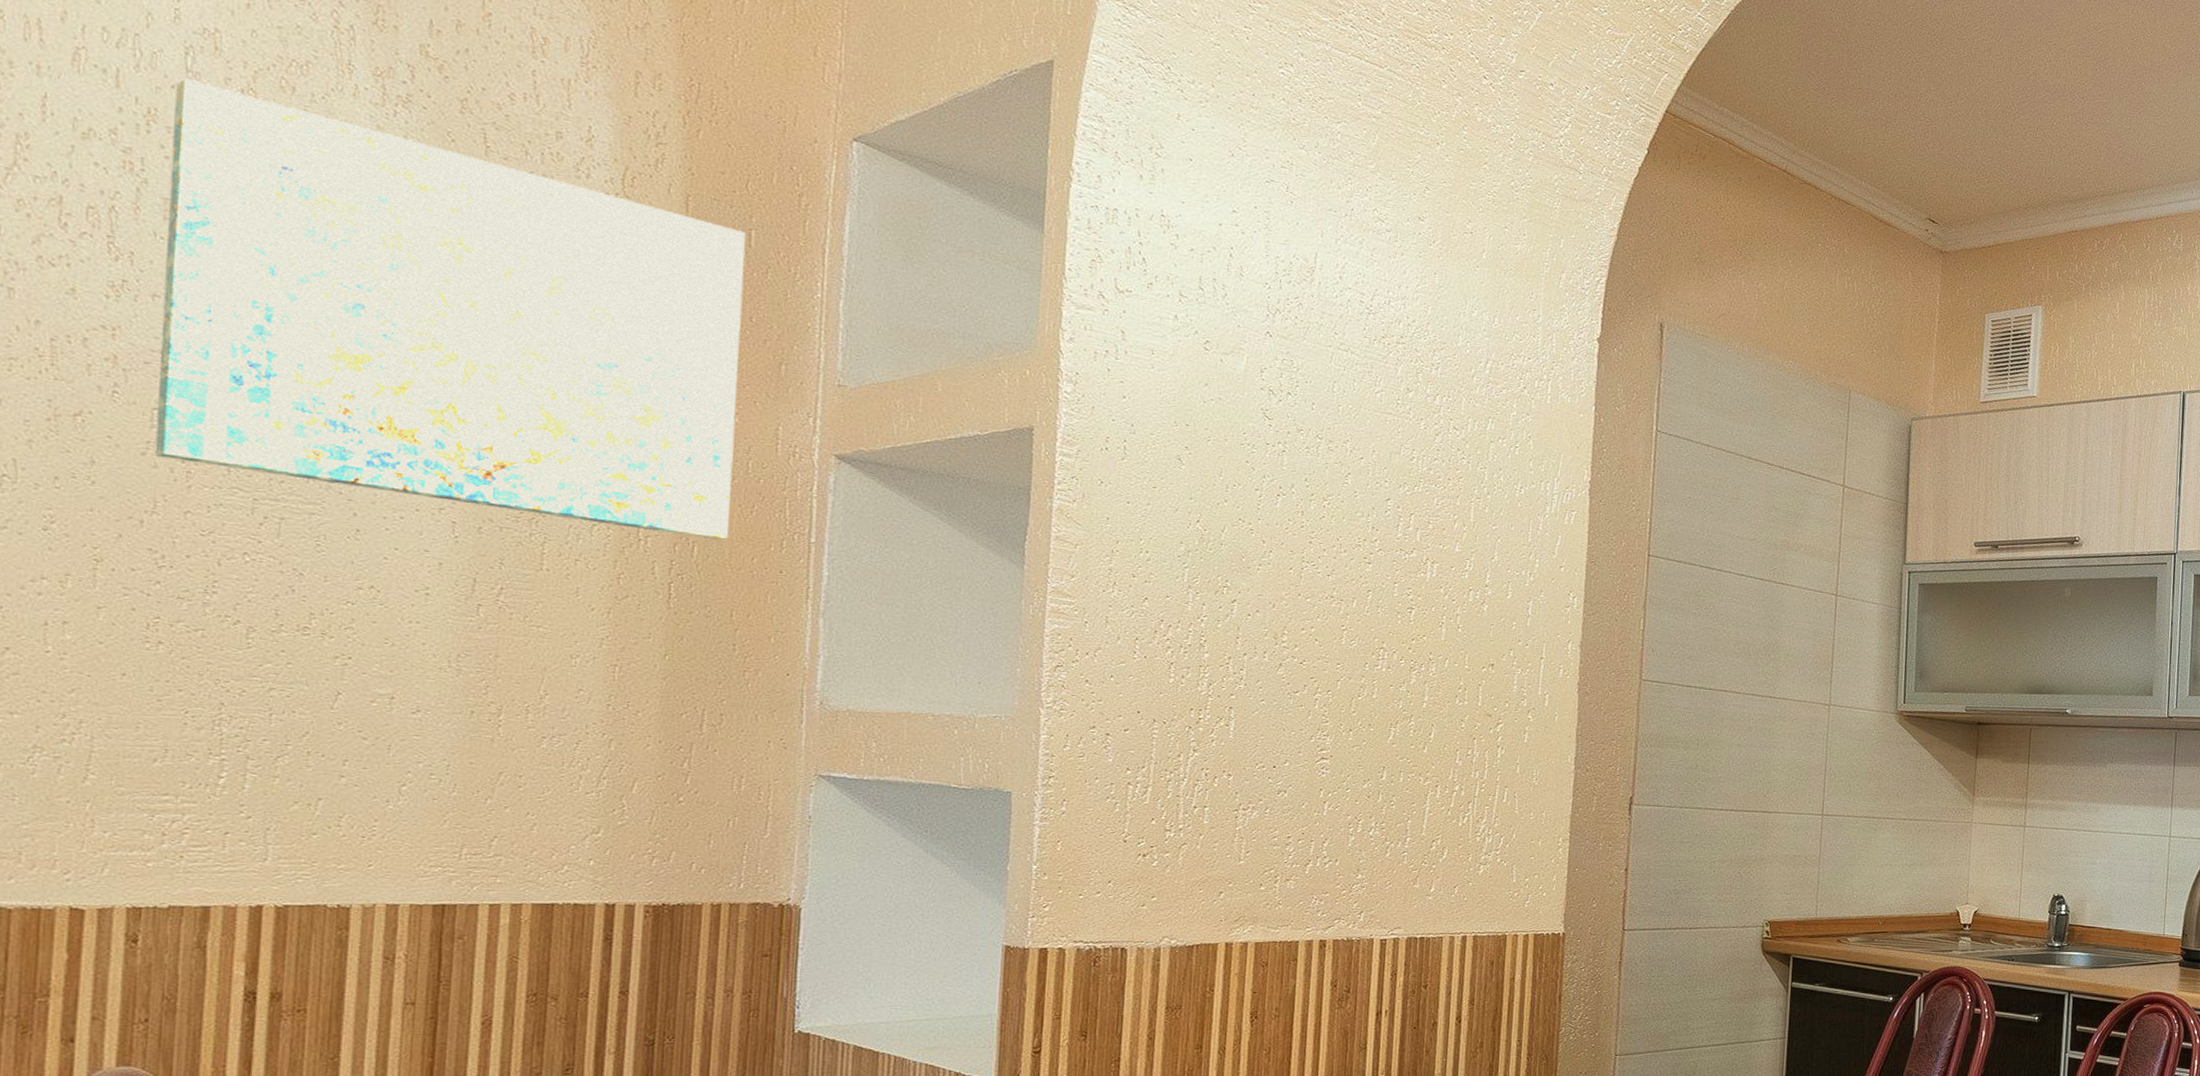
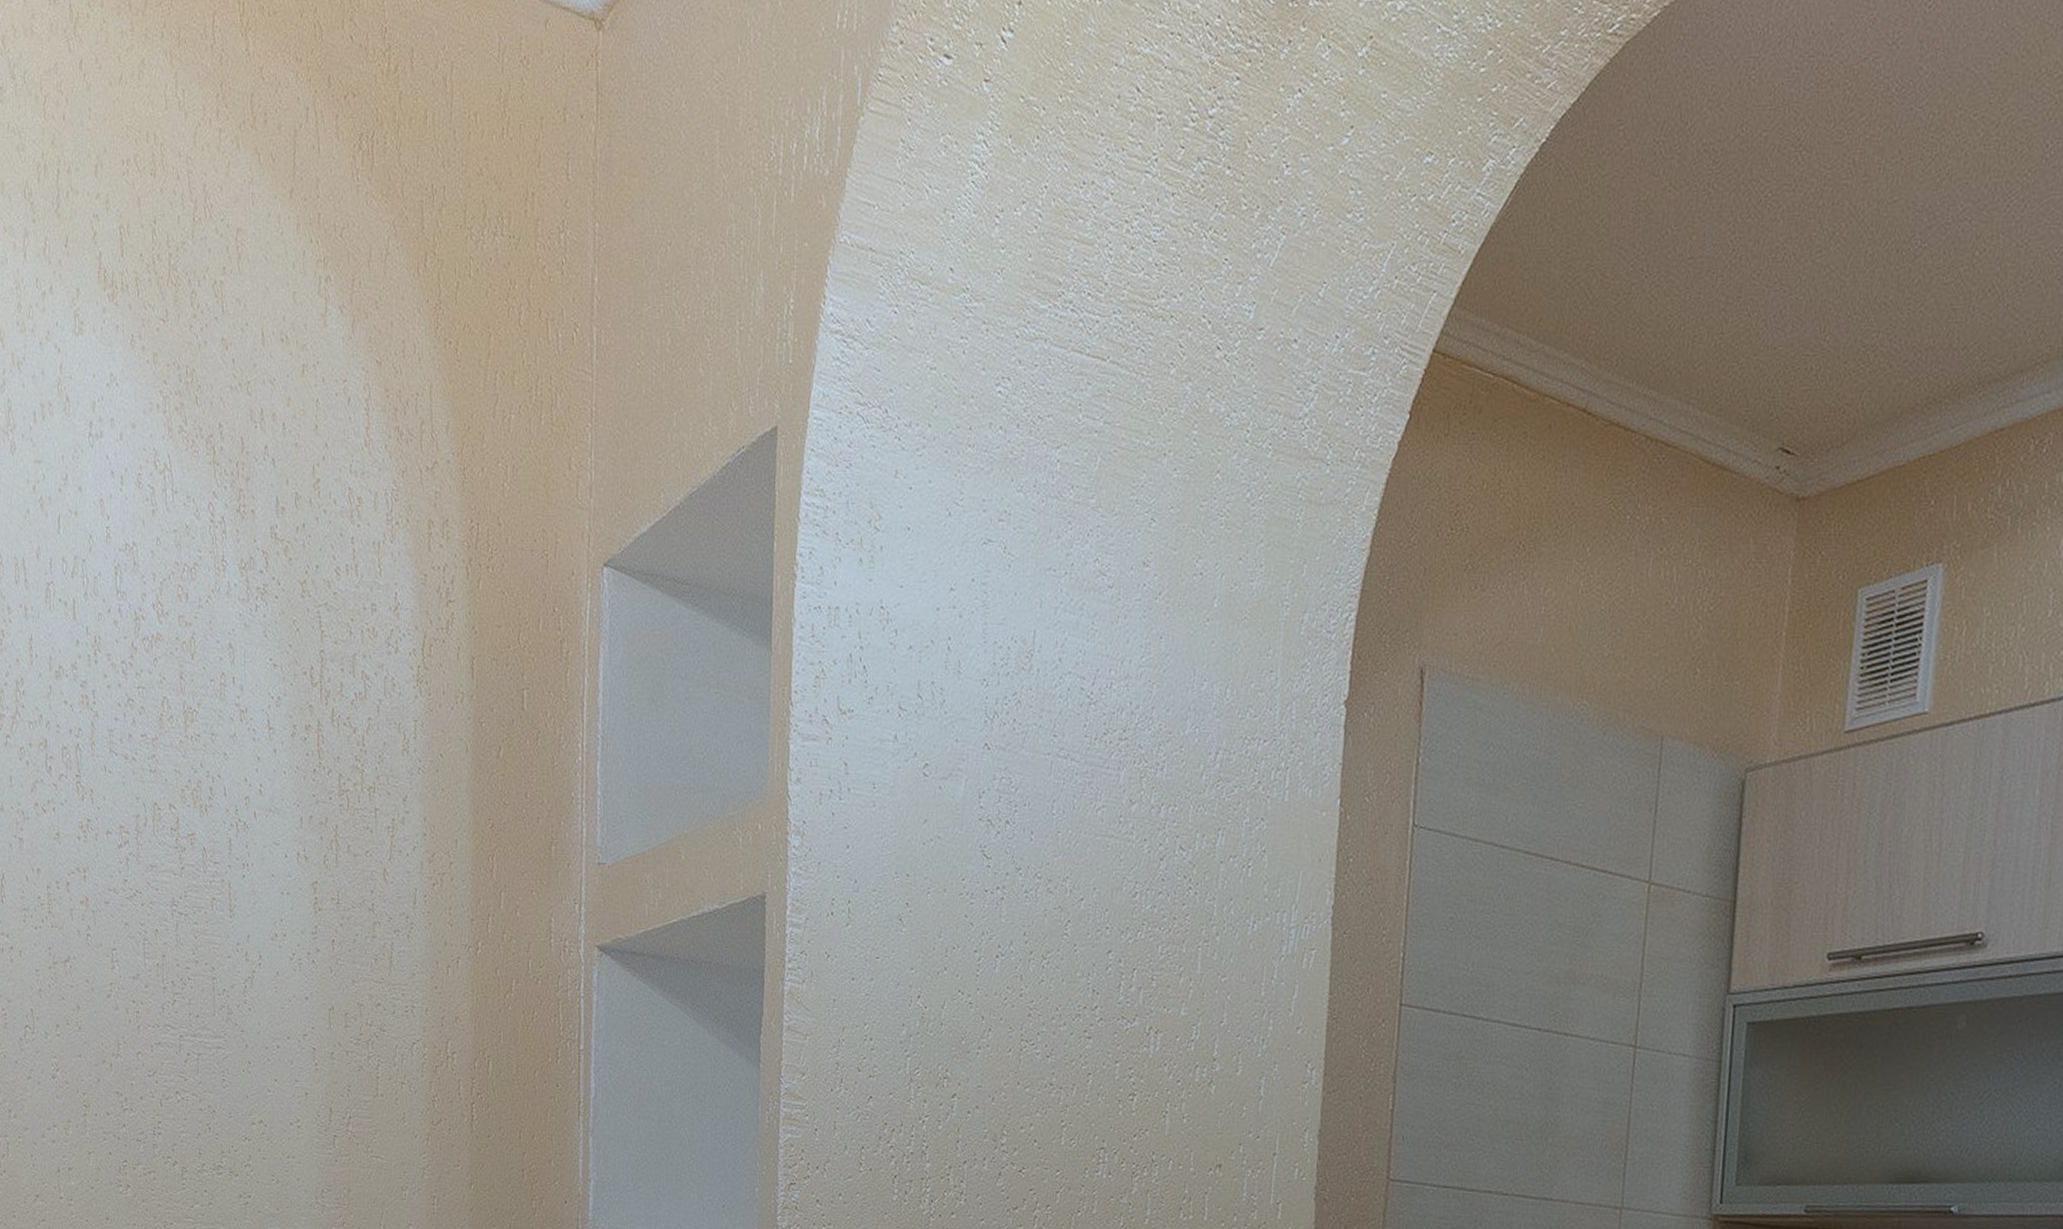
wall art: present [154,78,746,541] -> none [111,600,520,1053]

